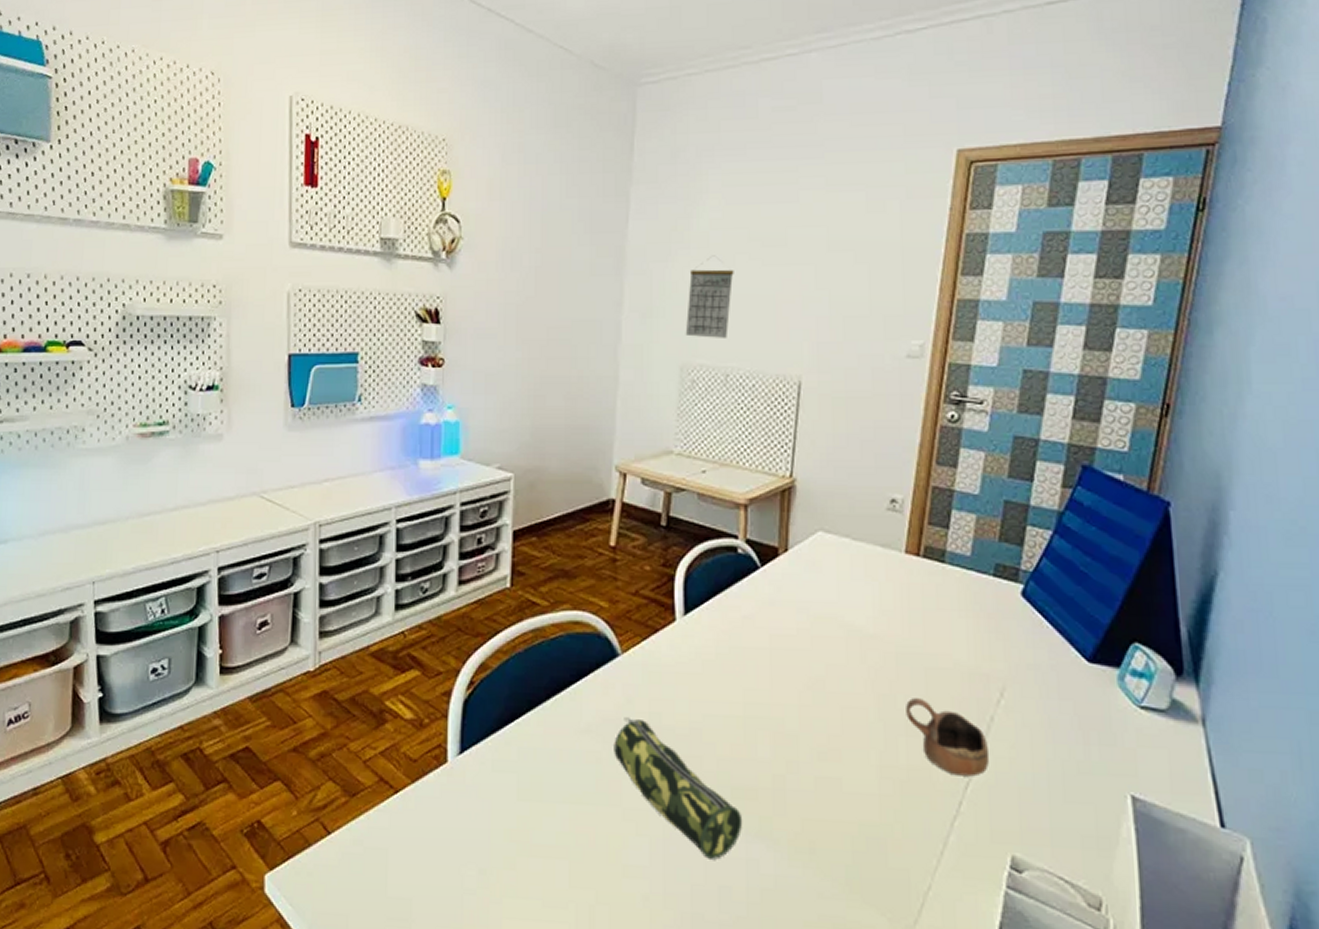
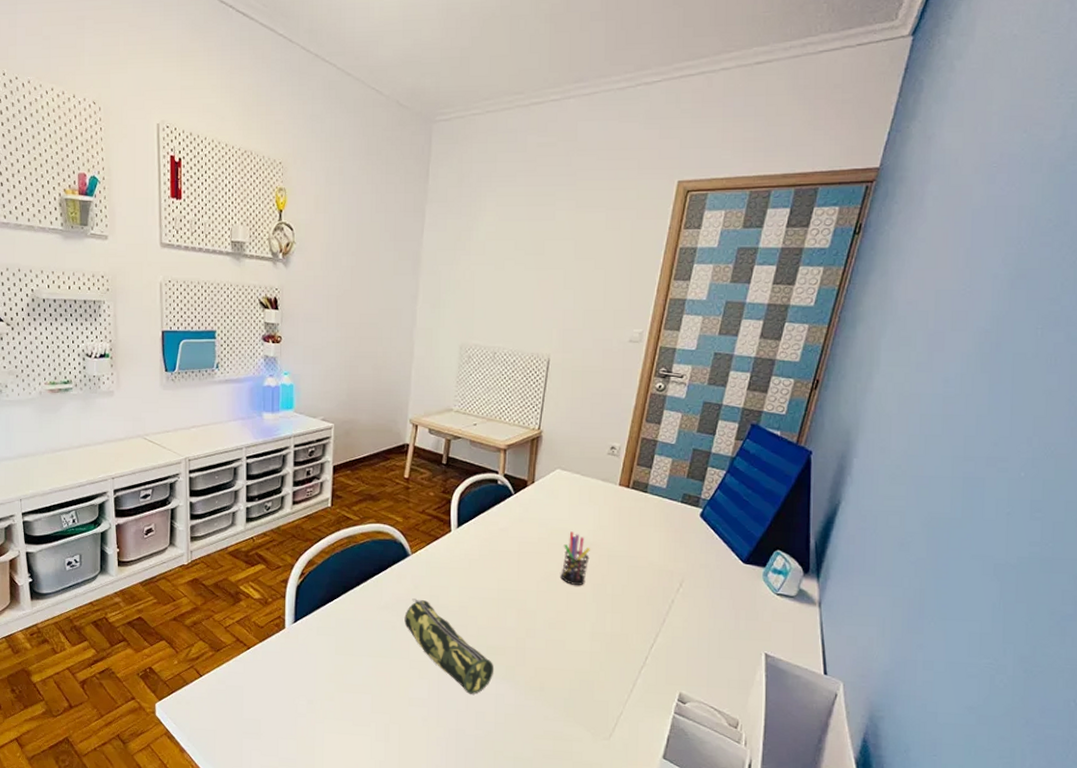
calendar: present [685,255,734,338] -> none [464,260,503,325]
pen holder: none [831,619,871,698] -> present [561,531,590,586]
cup: present [906,698,990,777] -> none [613,587,670,640]

